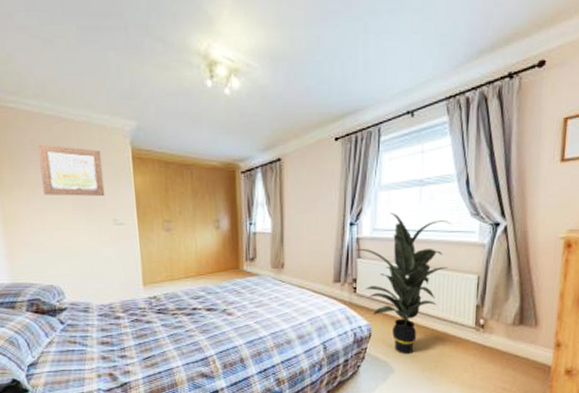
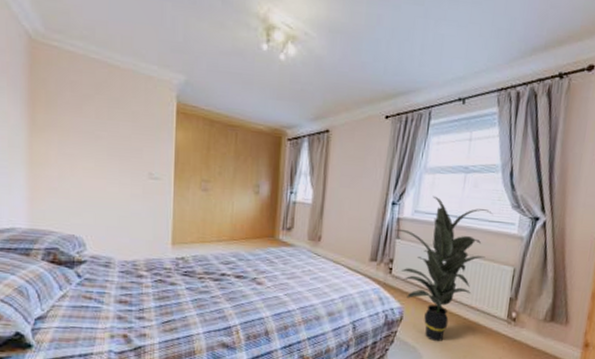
wall art: present [38,144,105,196] -> none [78,87,144,148]

